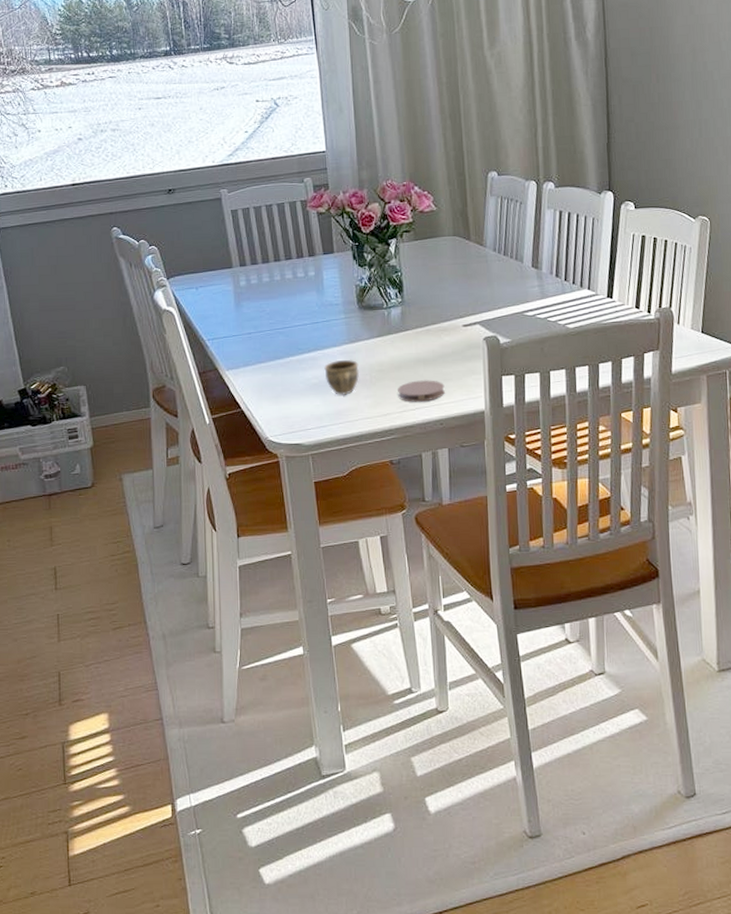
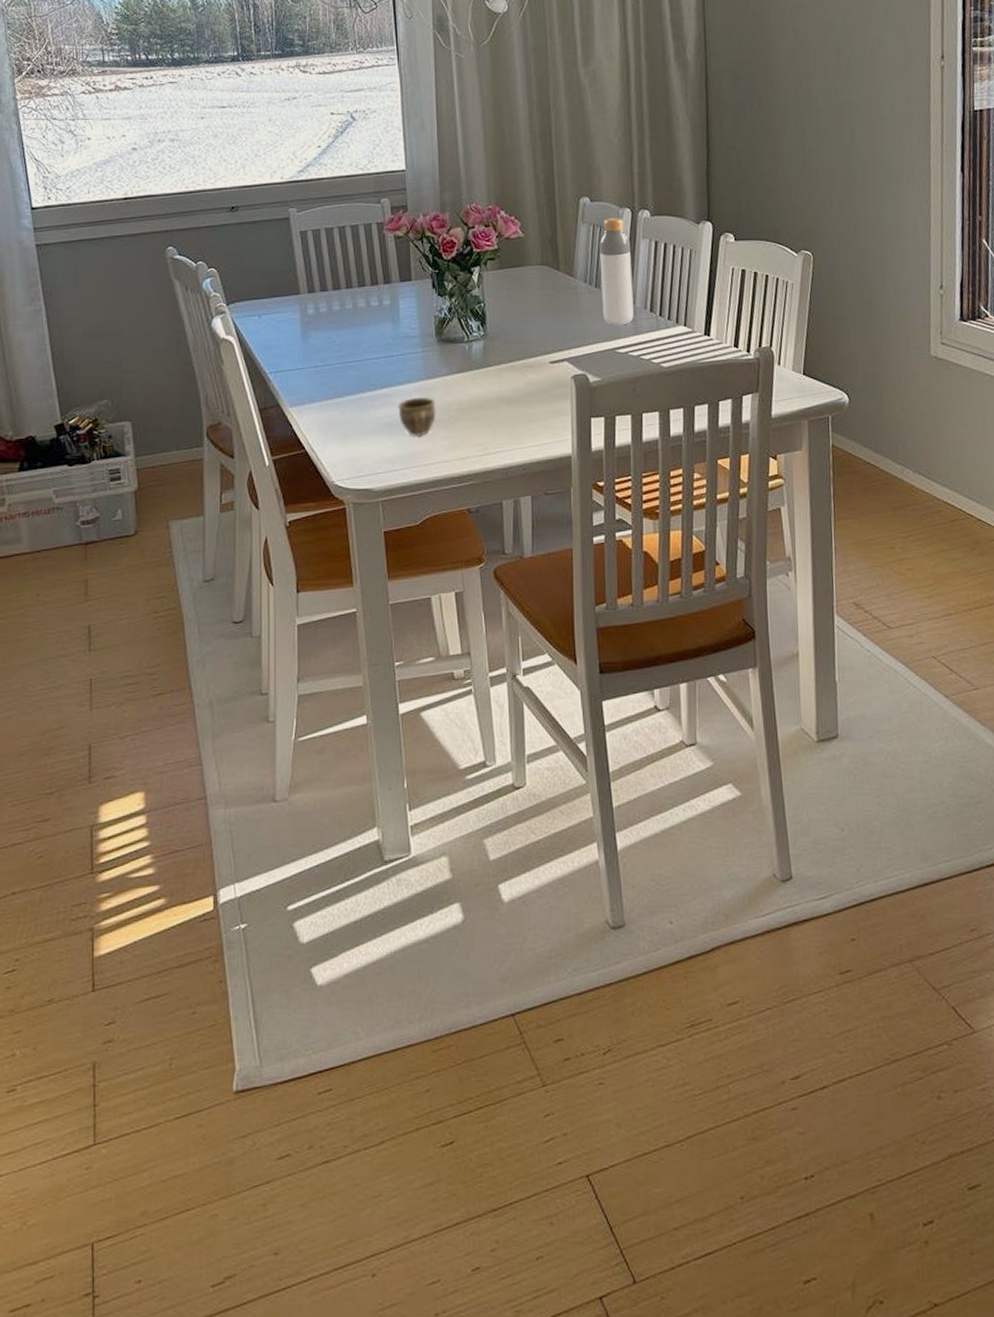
coaster: present [398,380,445,402] -> none [478,421,529,445]
bottle: none [507,190,540,291] -> present [599,218,634,326]

